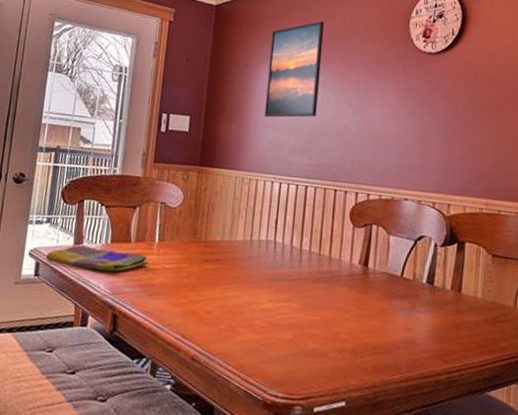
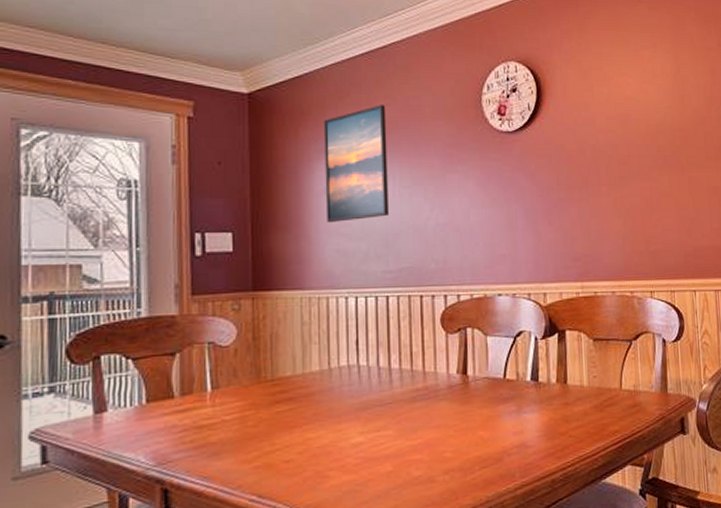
dish towel: present [46,244,149,272] -> none [55,410,202,443]

